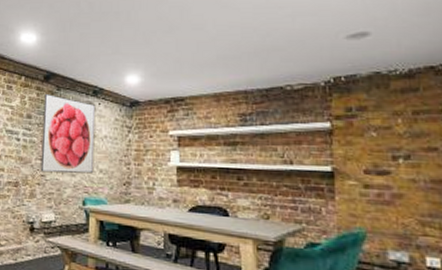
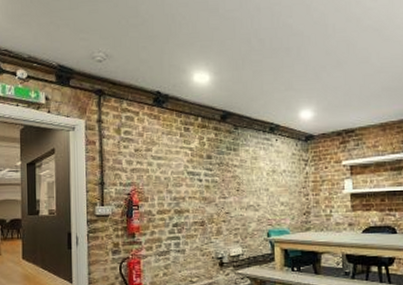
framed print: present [40,93,96,174] -> none [222,133,276,210]

